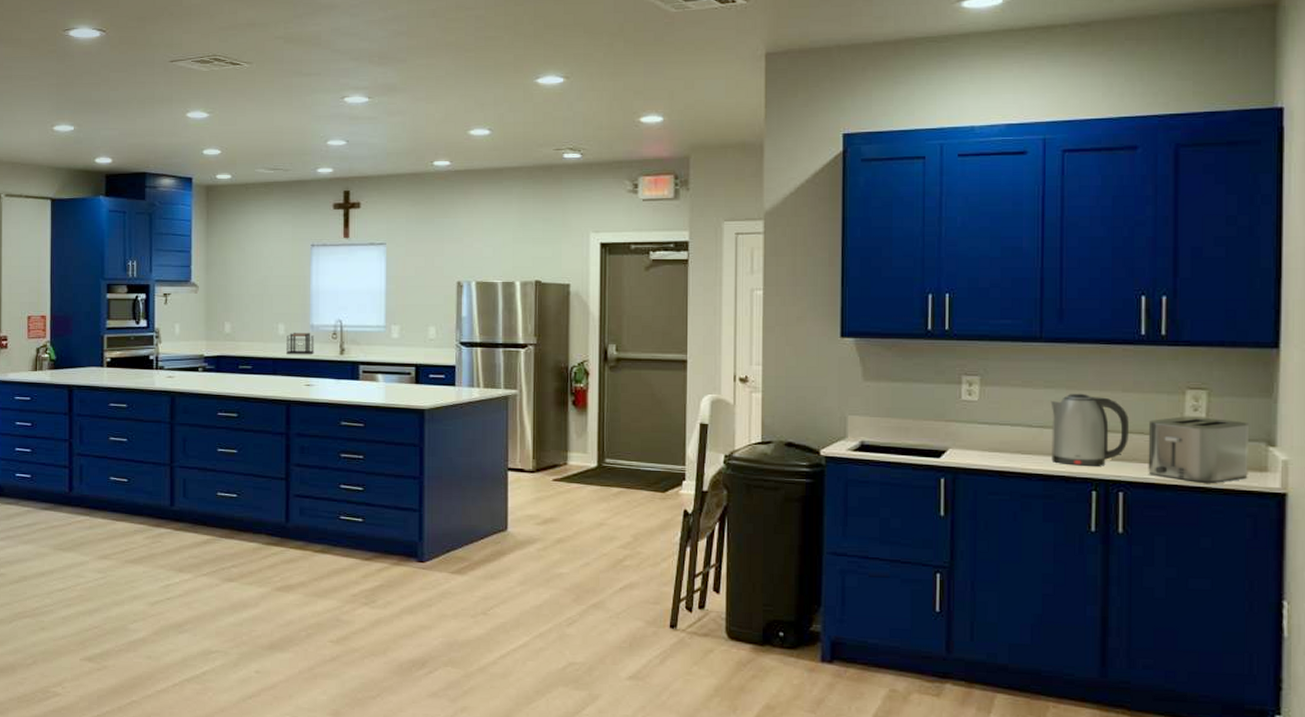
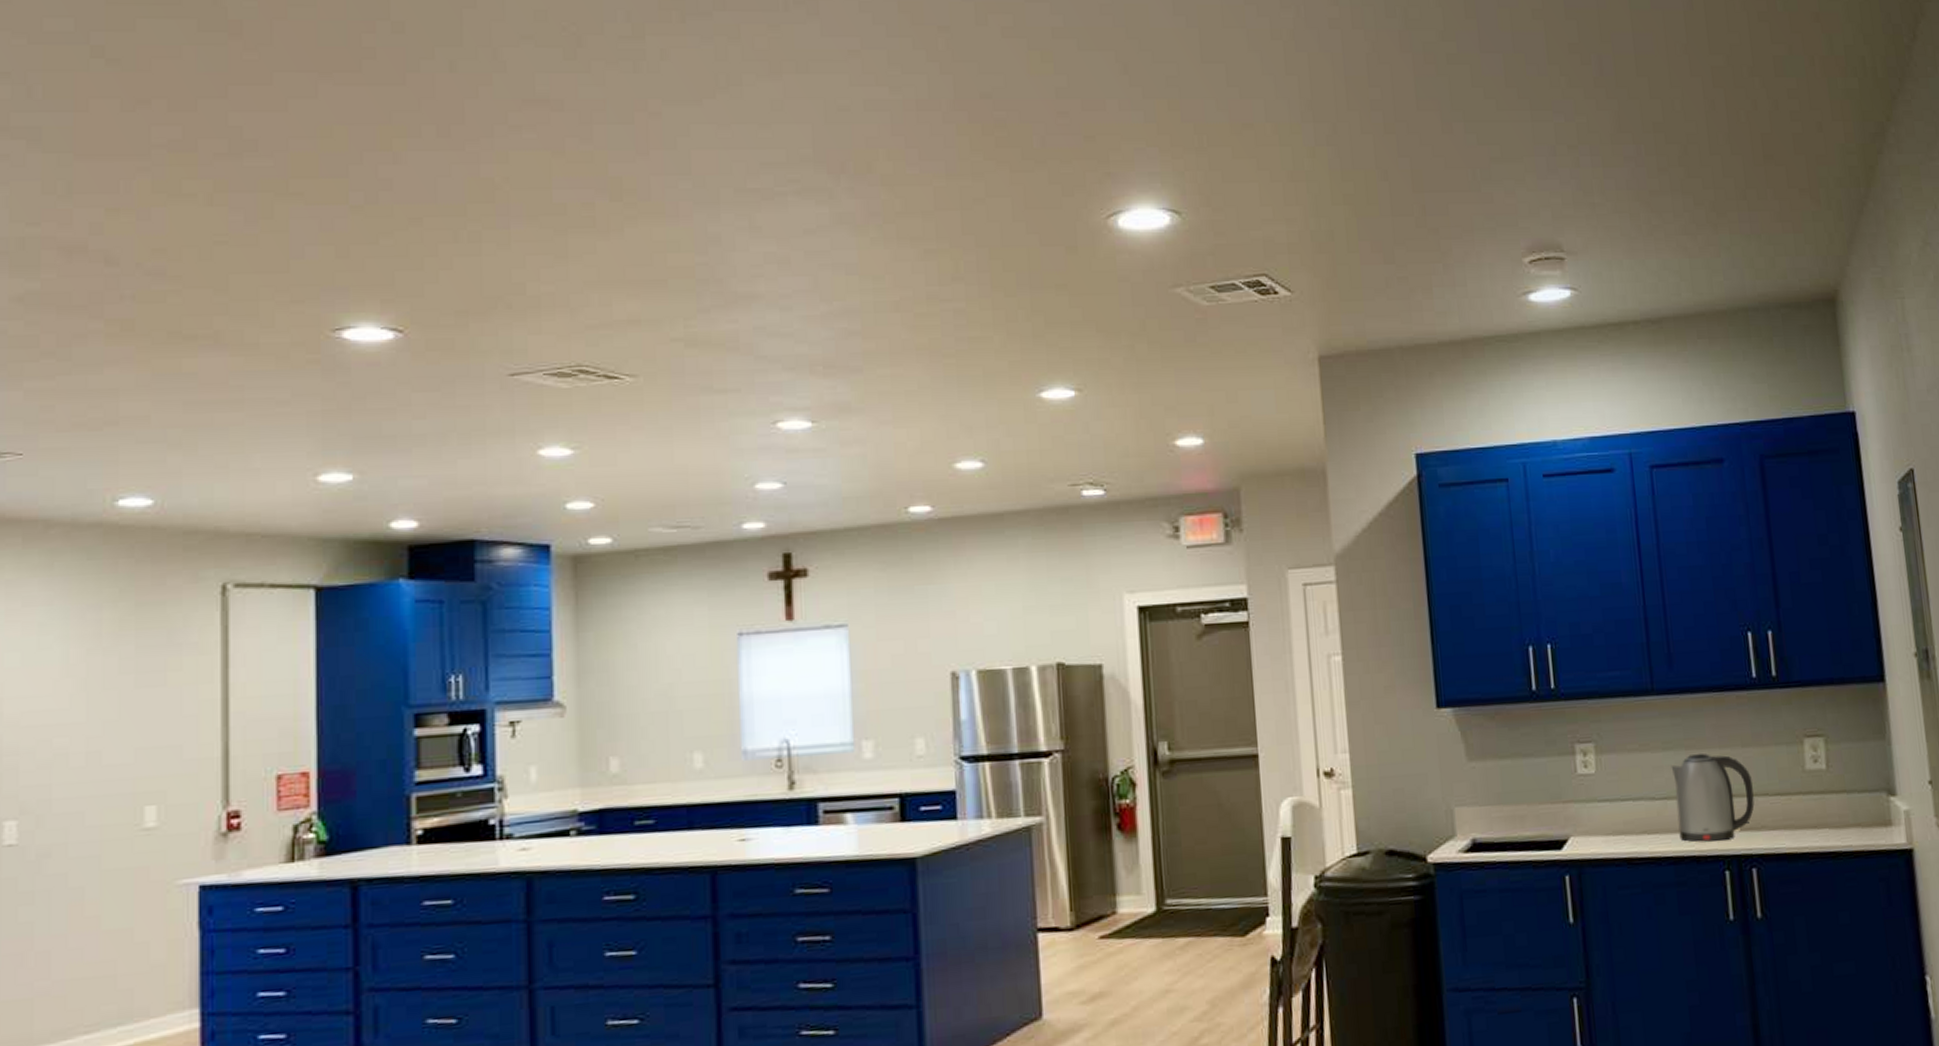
dish rack: present [286,333,315,355] -> none [707,762,750,798]
toaster: present [1148,416,1248,484] -> none [1771,768,1875,848]

